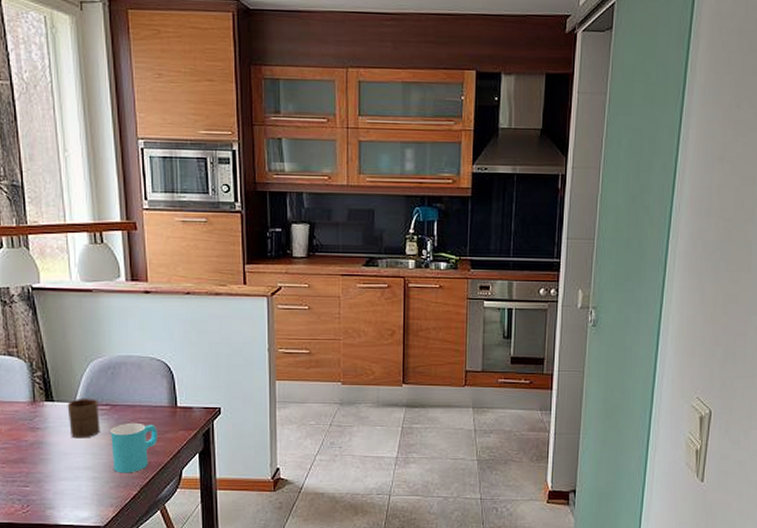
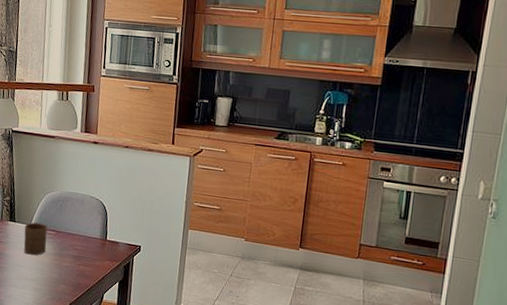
cup: present [111,422,158,474] -> none [51,247,89,290]

